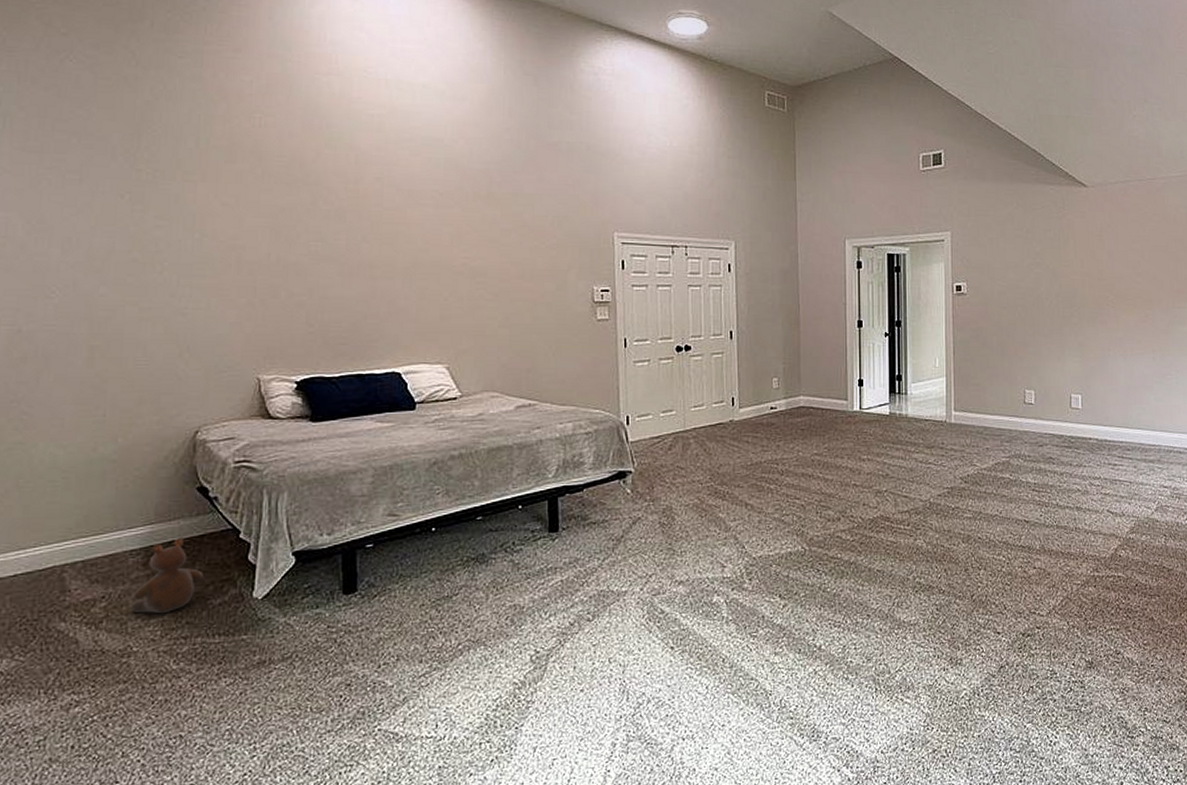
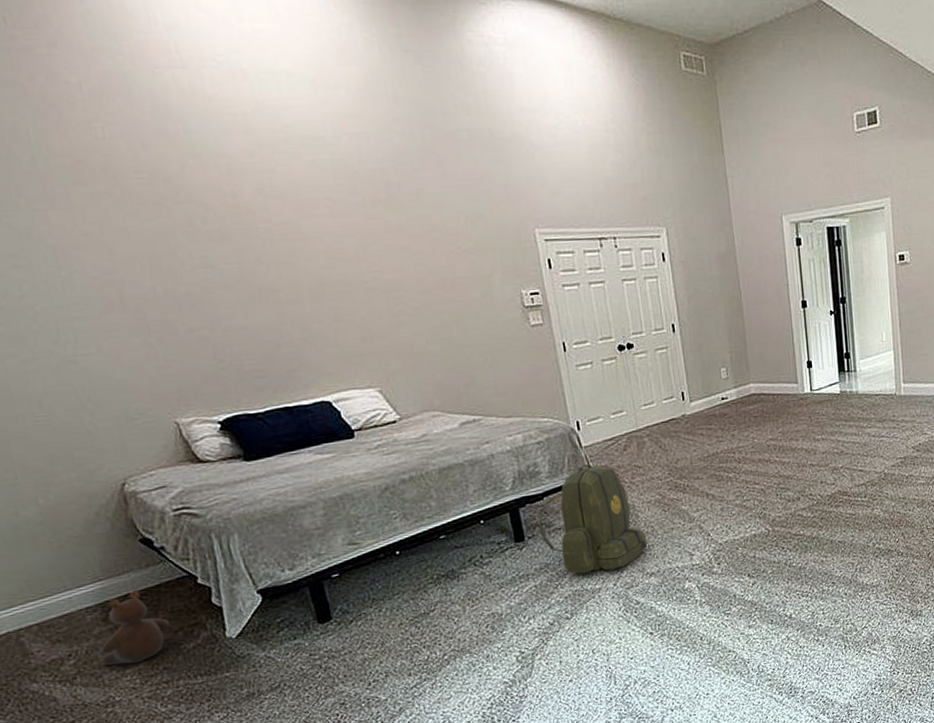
backpack: none [574,460,680,573] -> present [538,464,648,574]

